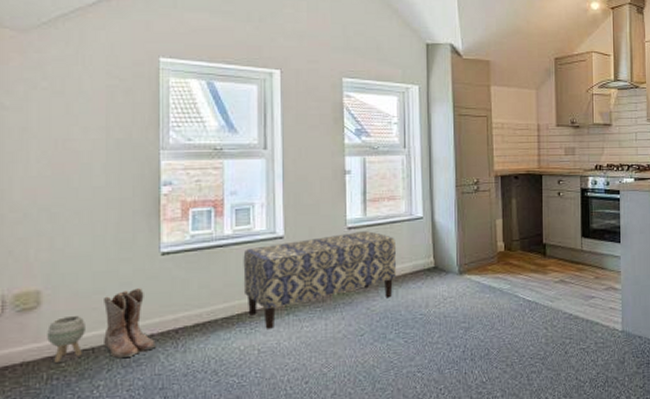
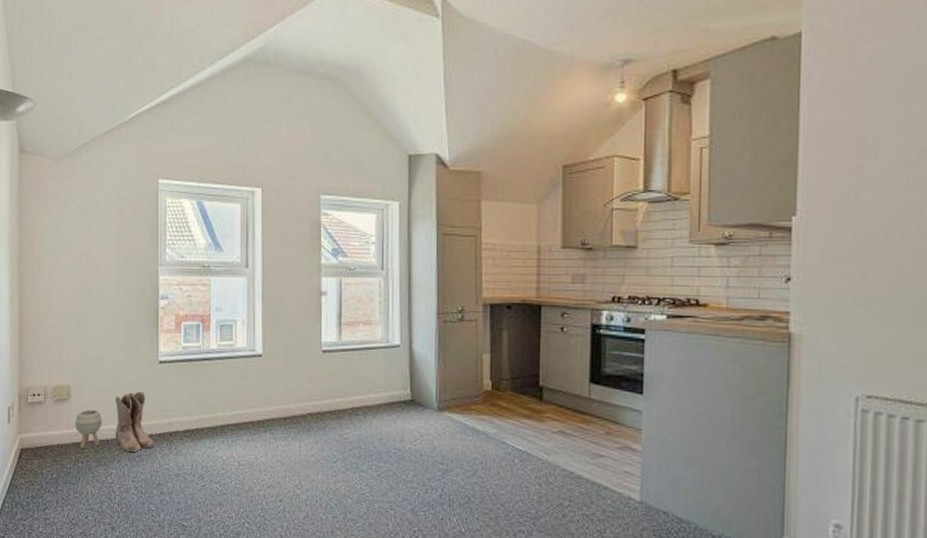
bench: present [243,231,397,329] -> none [226,355,372,443]

